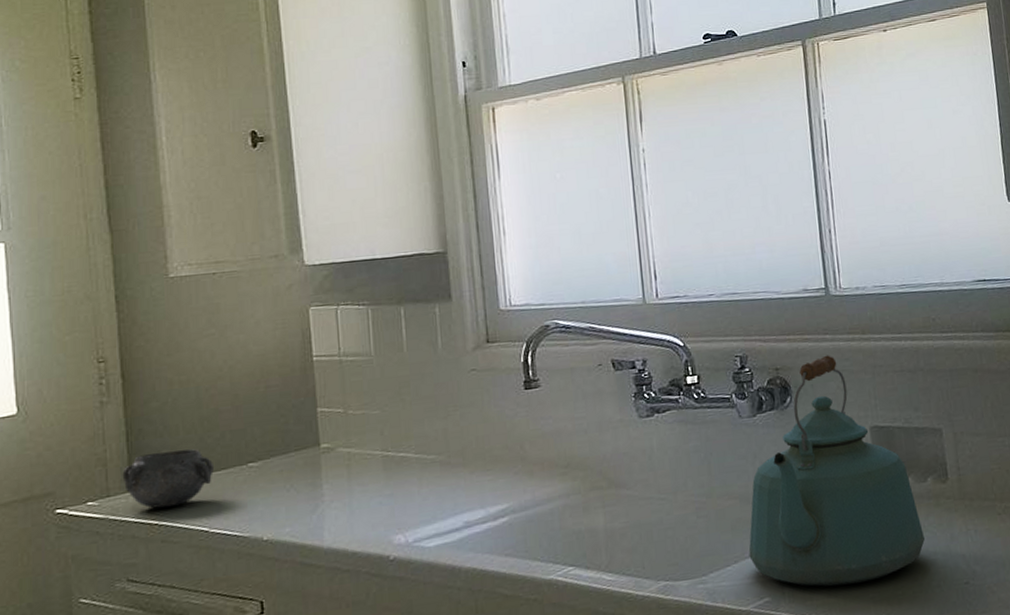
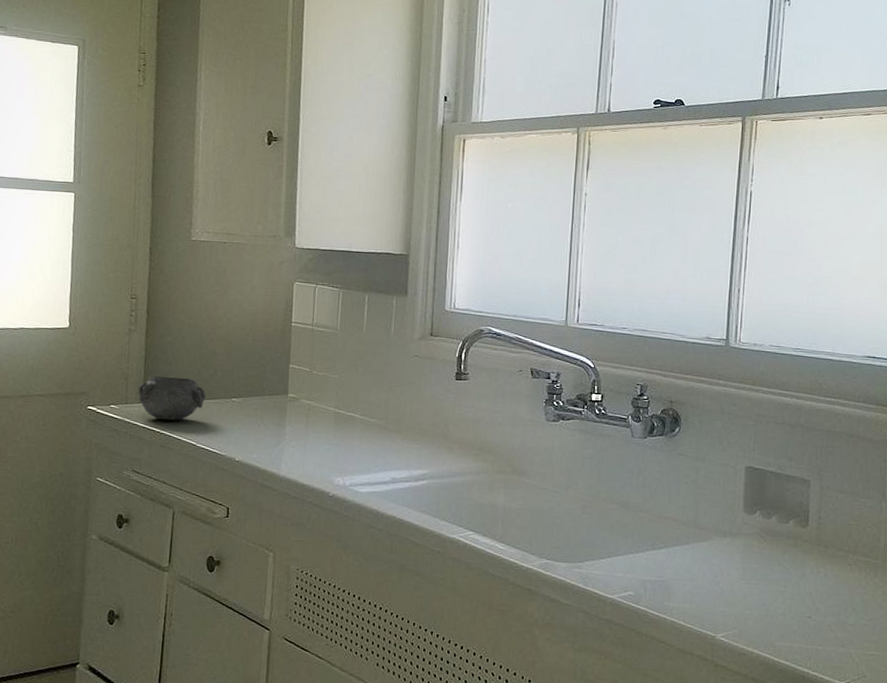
kettle: present [748,355,926,587] -> none [621,397,779,597]

